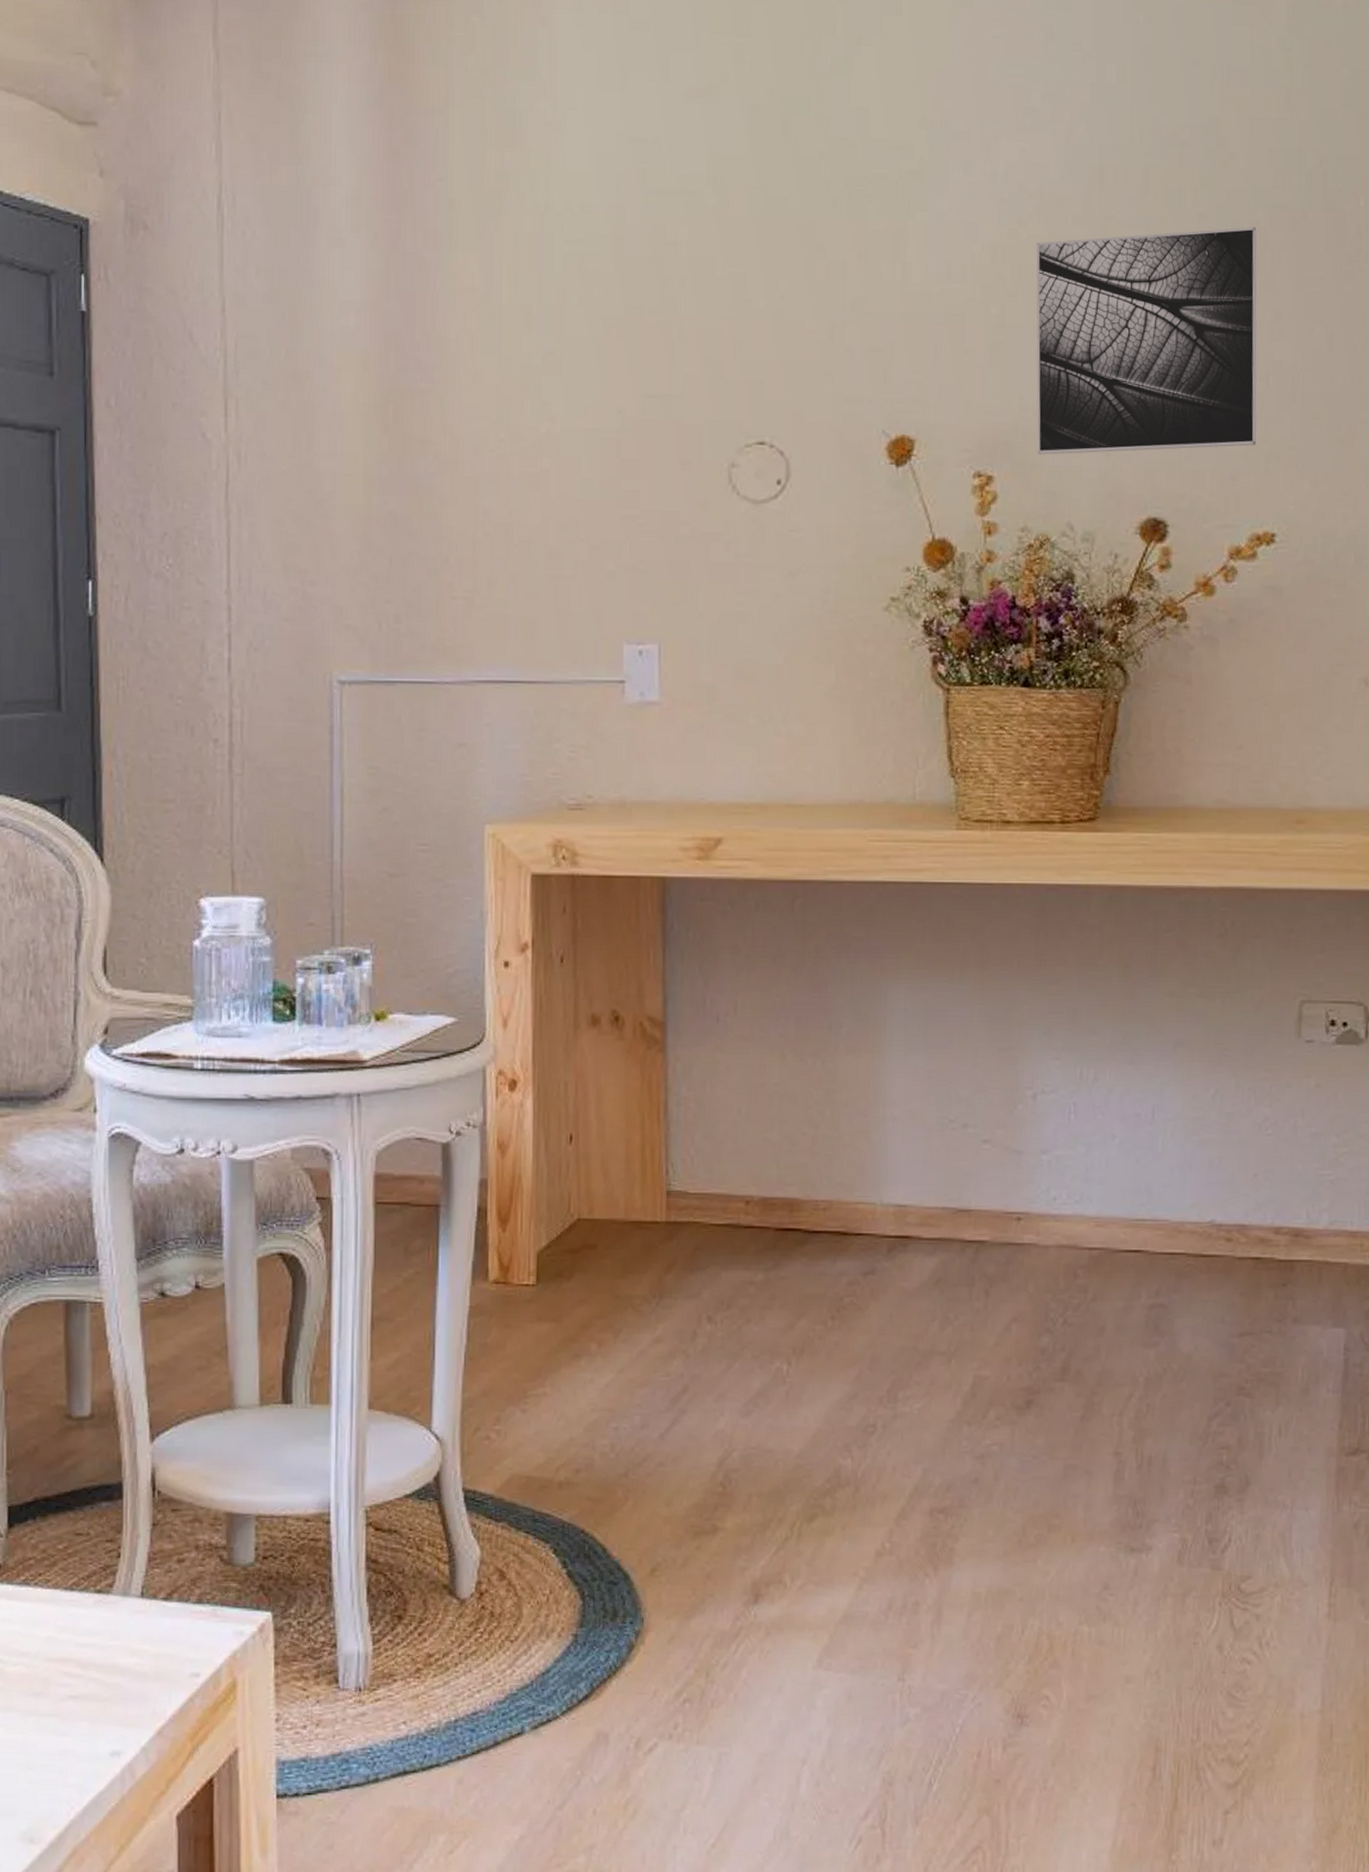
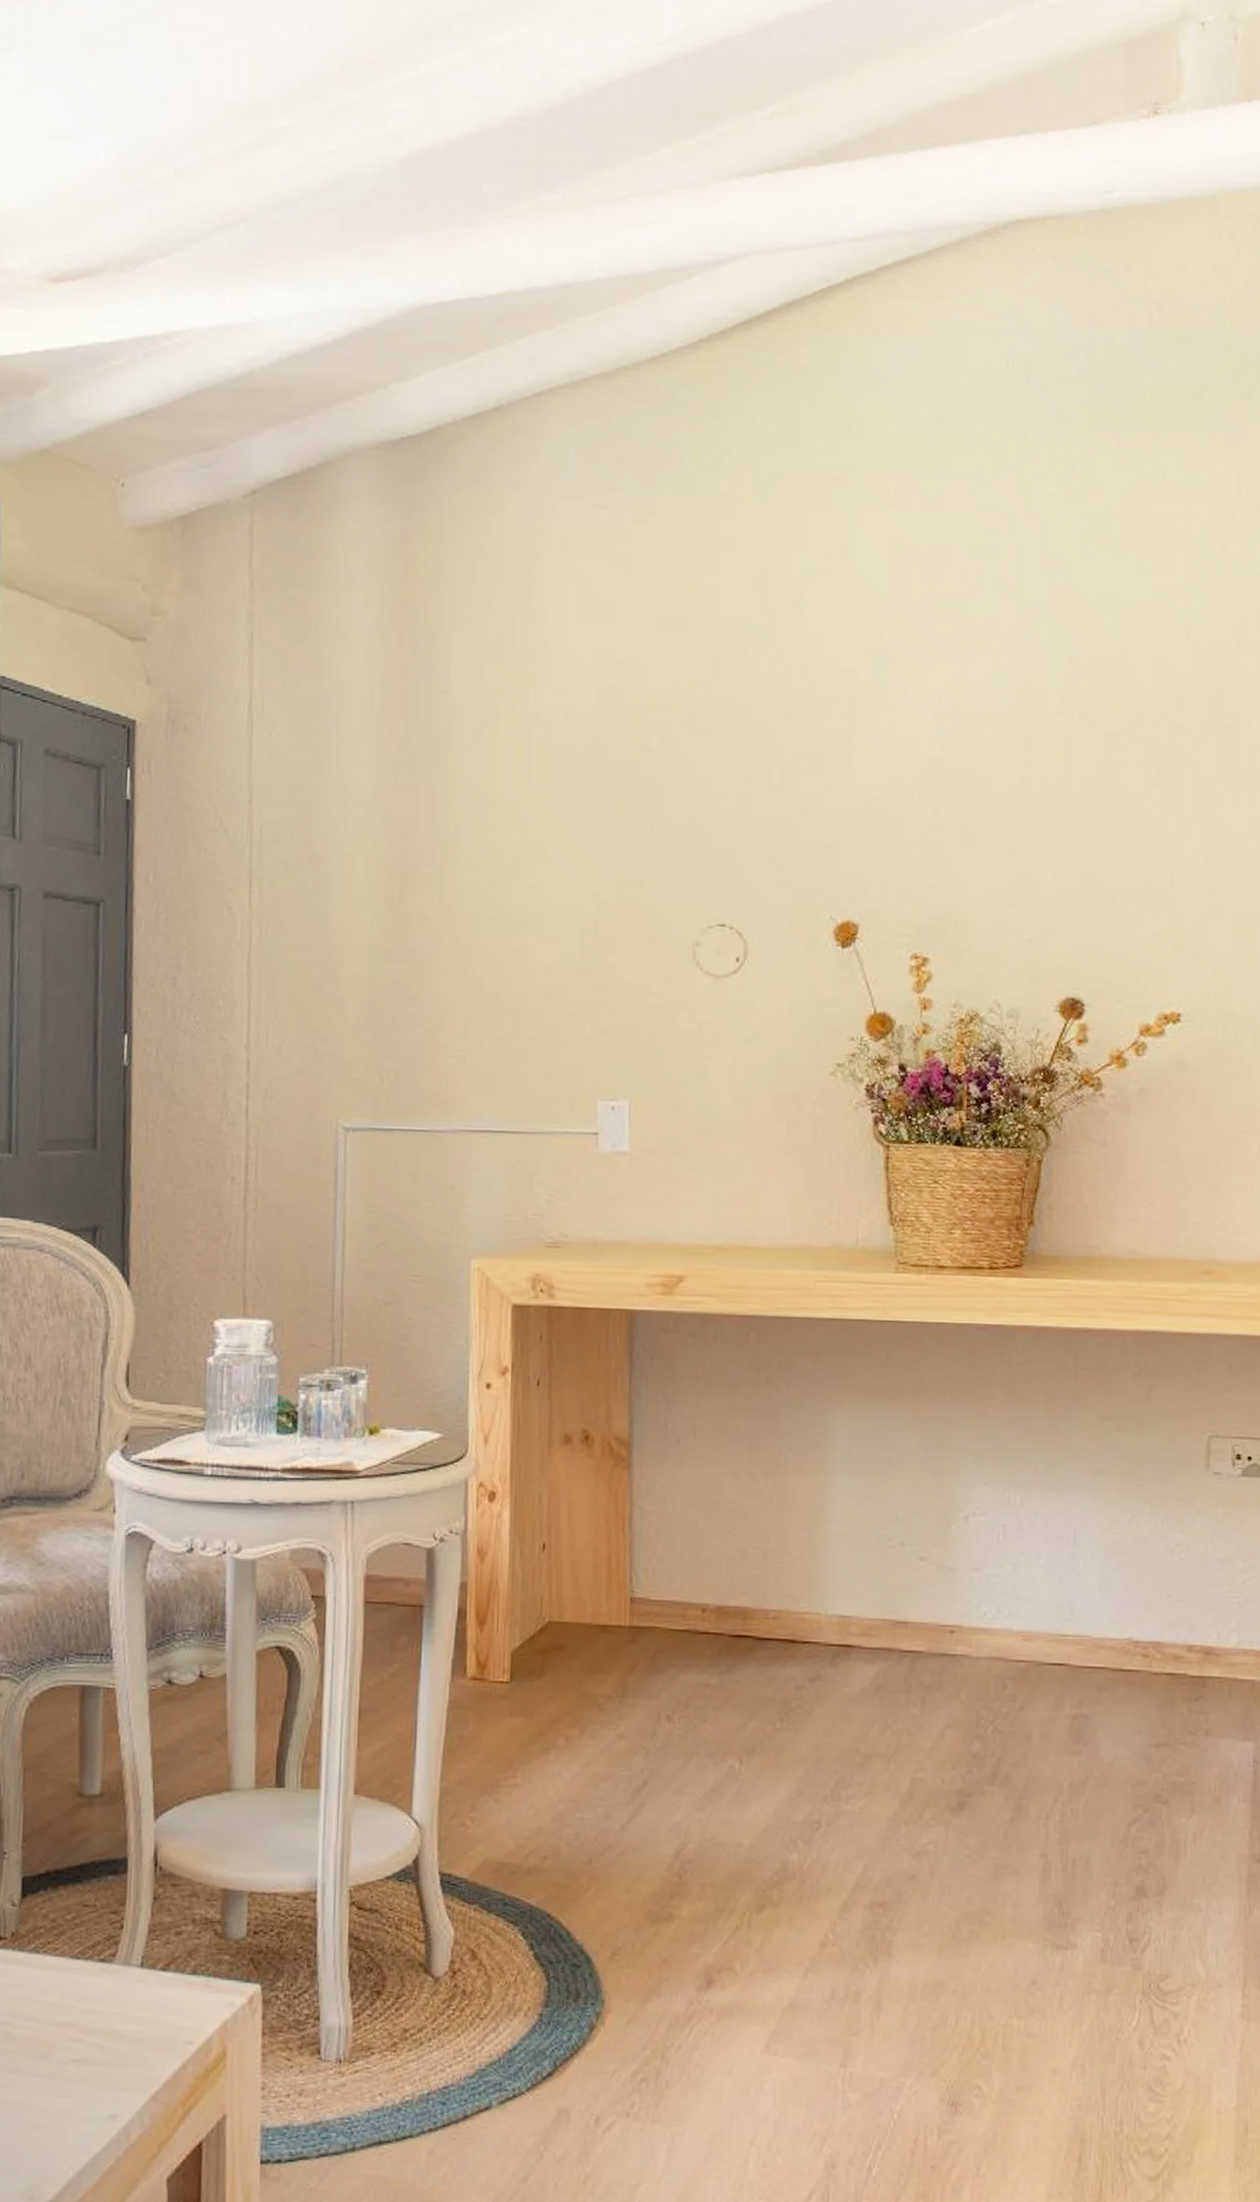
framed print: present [1036,227,1257,455] -> none [966,744,1163,940]

